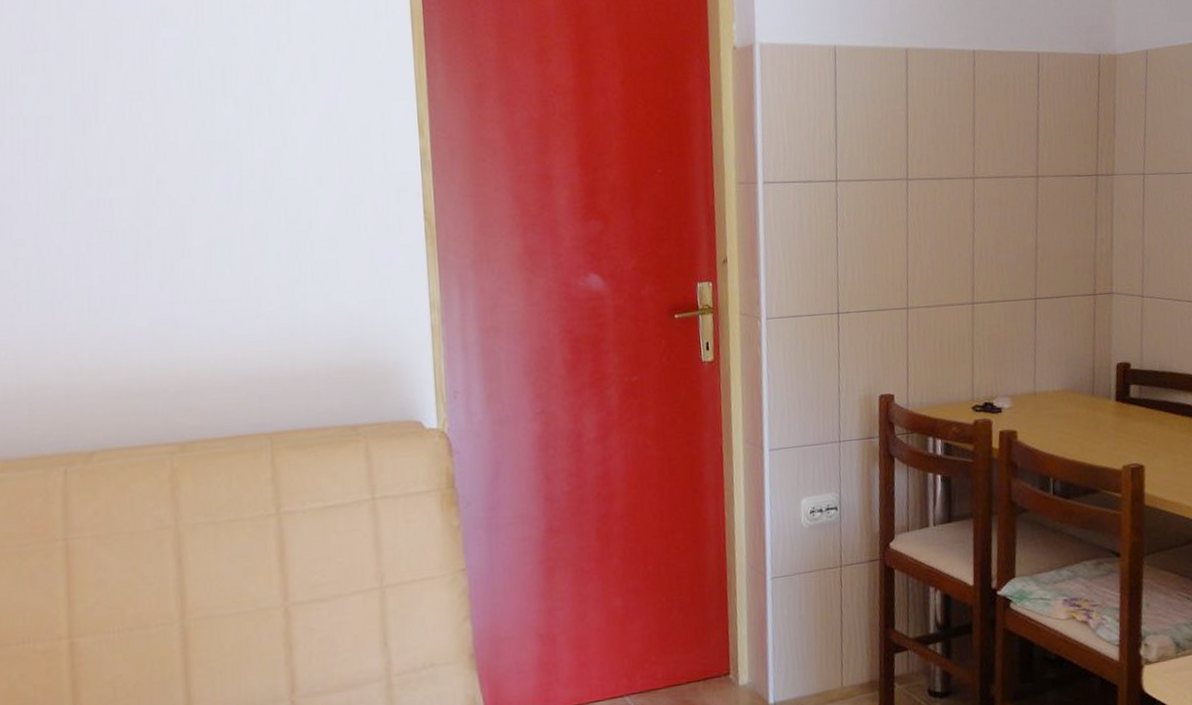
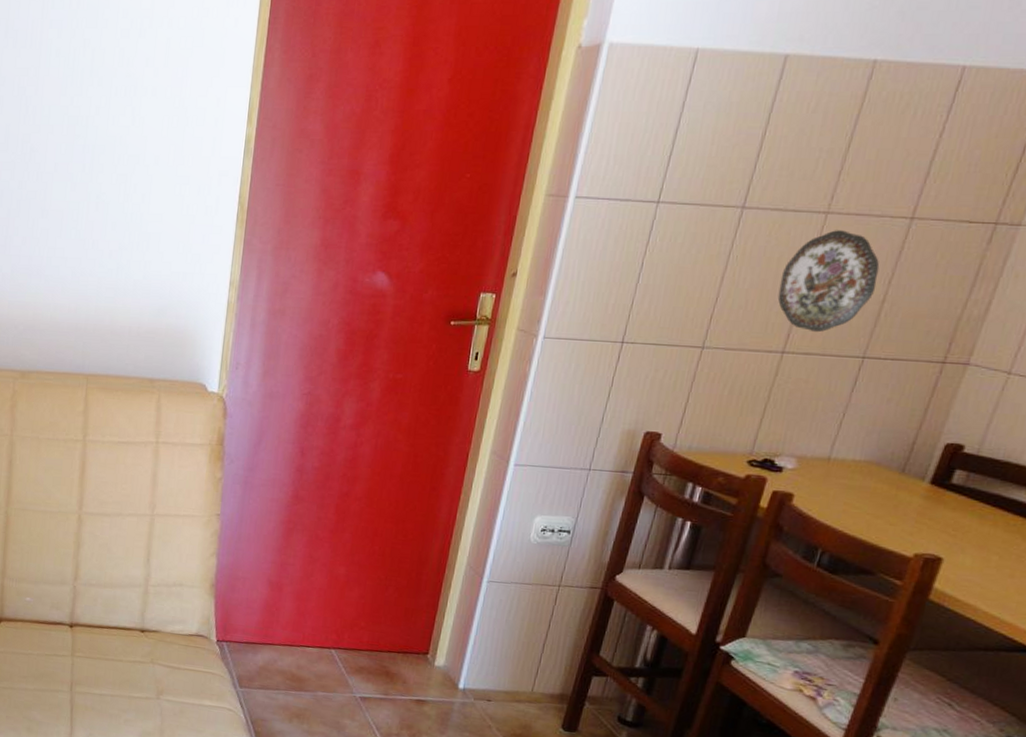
decorative plate: none [953,191,1028,282] -> present [777,230,880,333]

